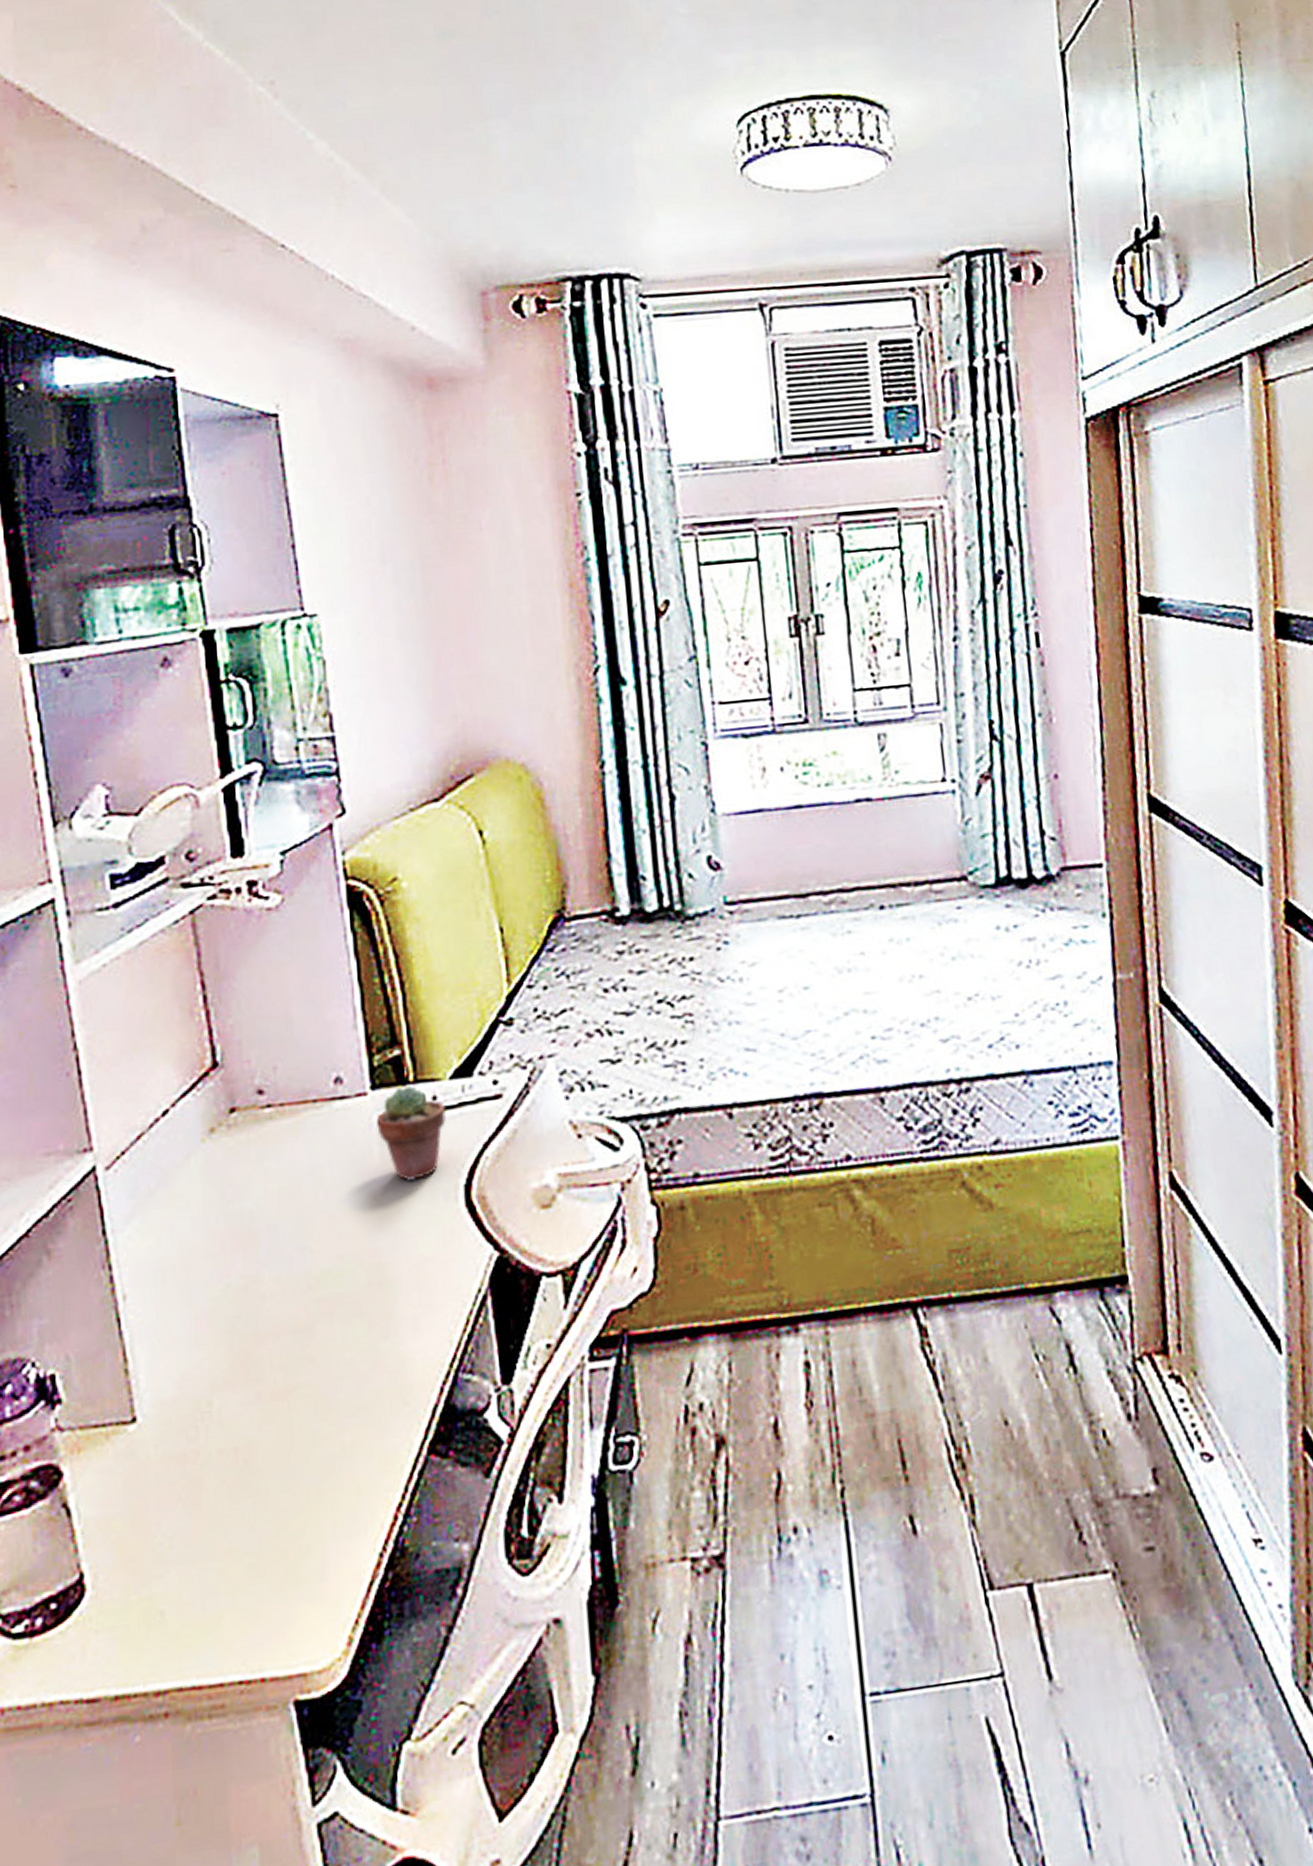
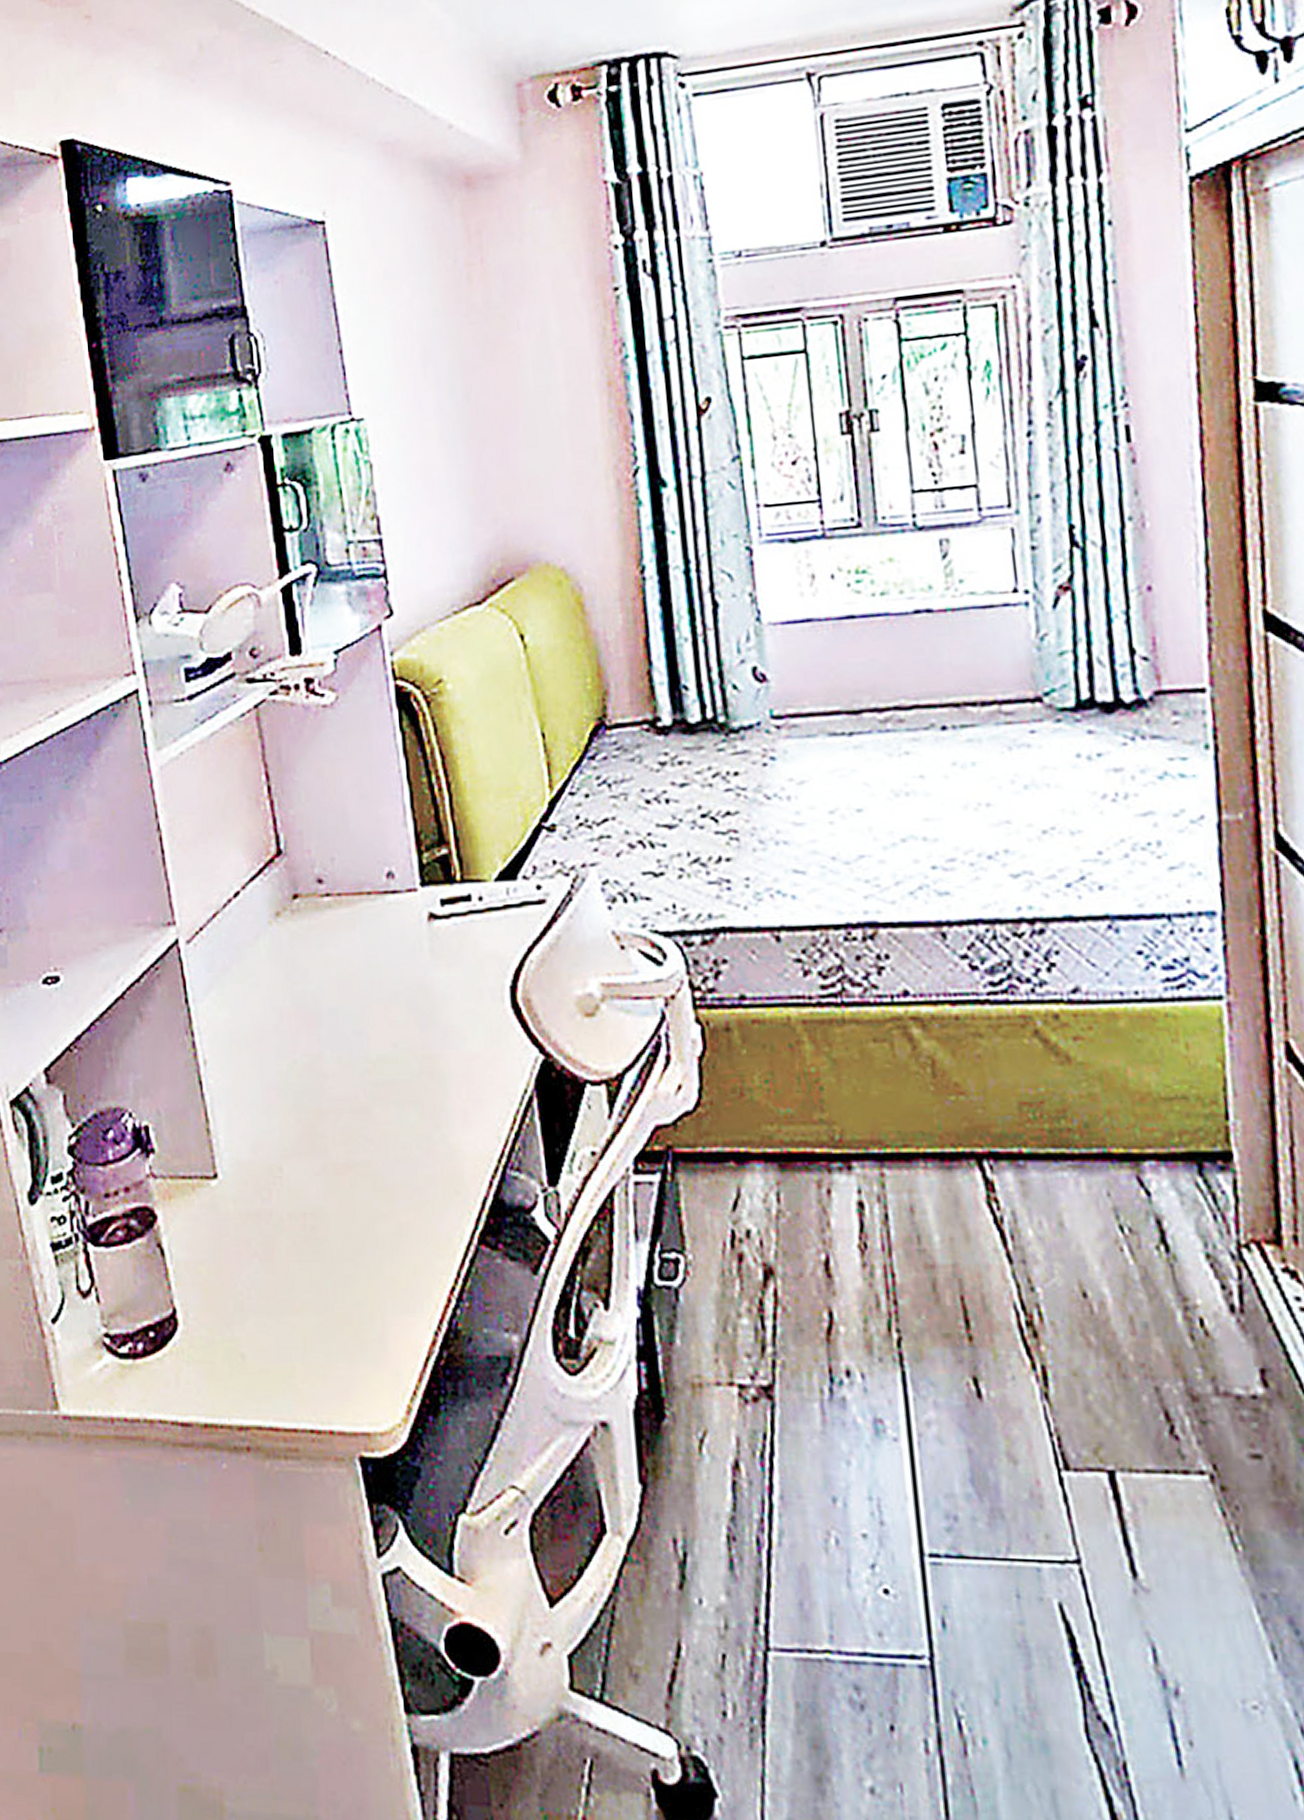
potted succulent: present [376,1085,446,1181] -> none [426,884,492,977]

